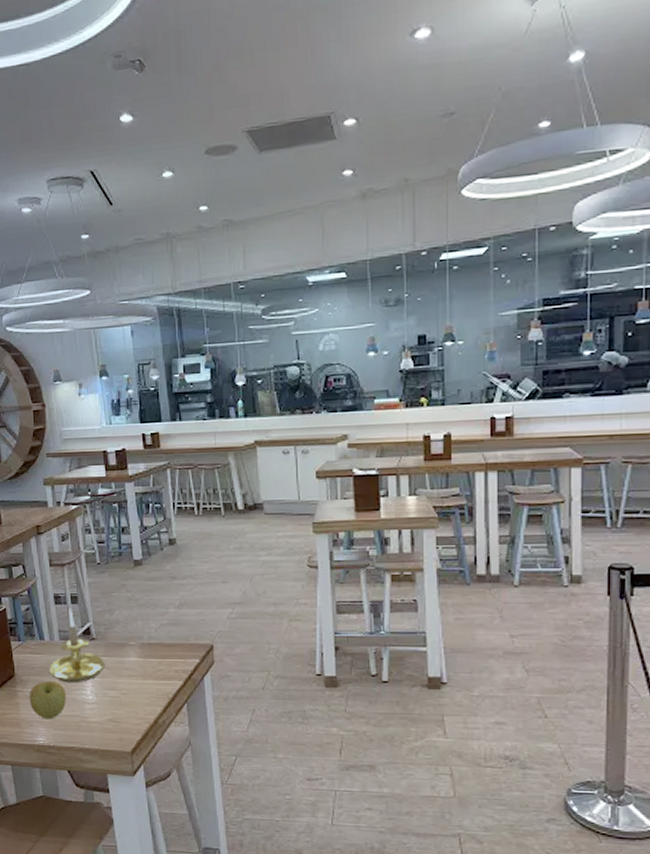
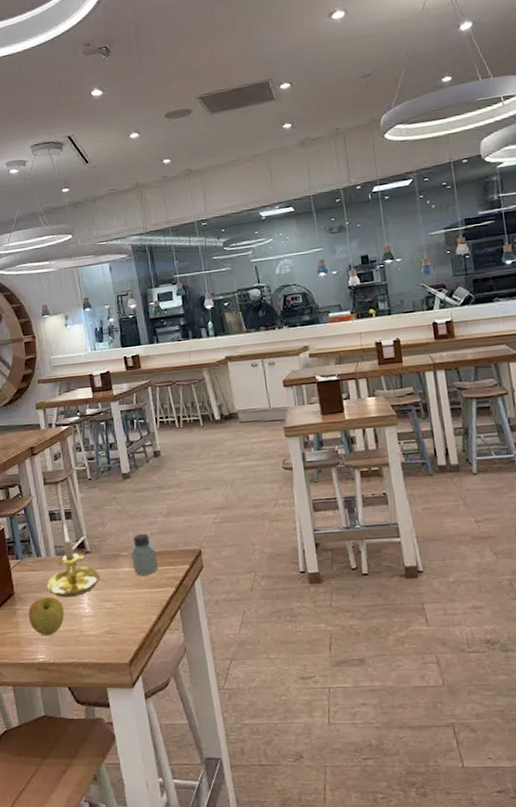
saltshaker: none [139,623,167,667] -> present [131,533,159,576]

